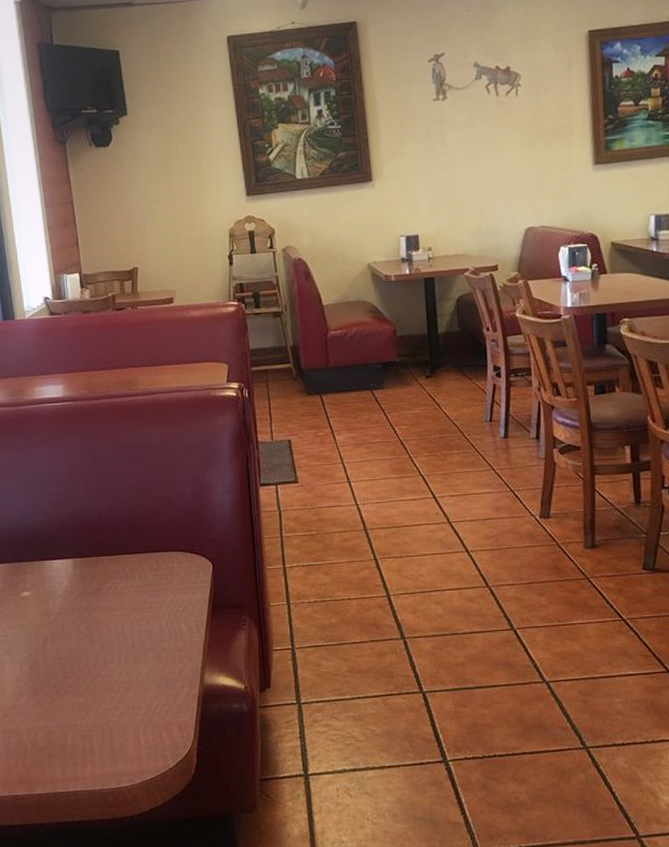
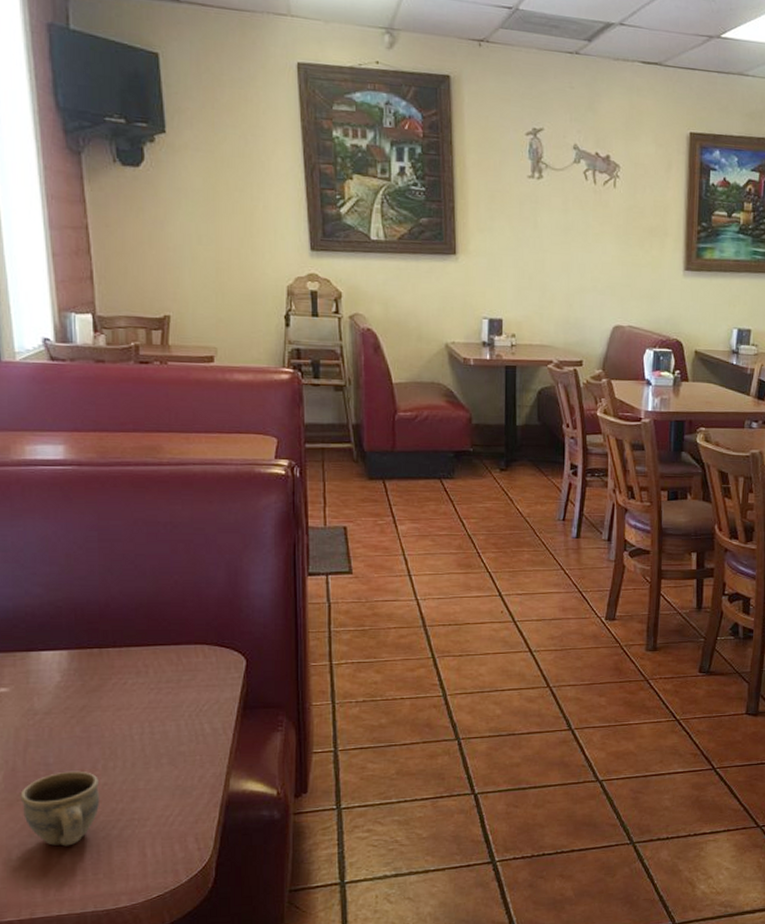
cup: none [42,664,102,730] -> present [20,771,100,846]

